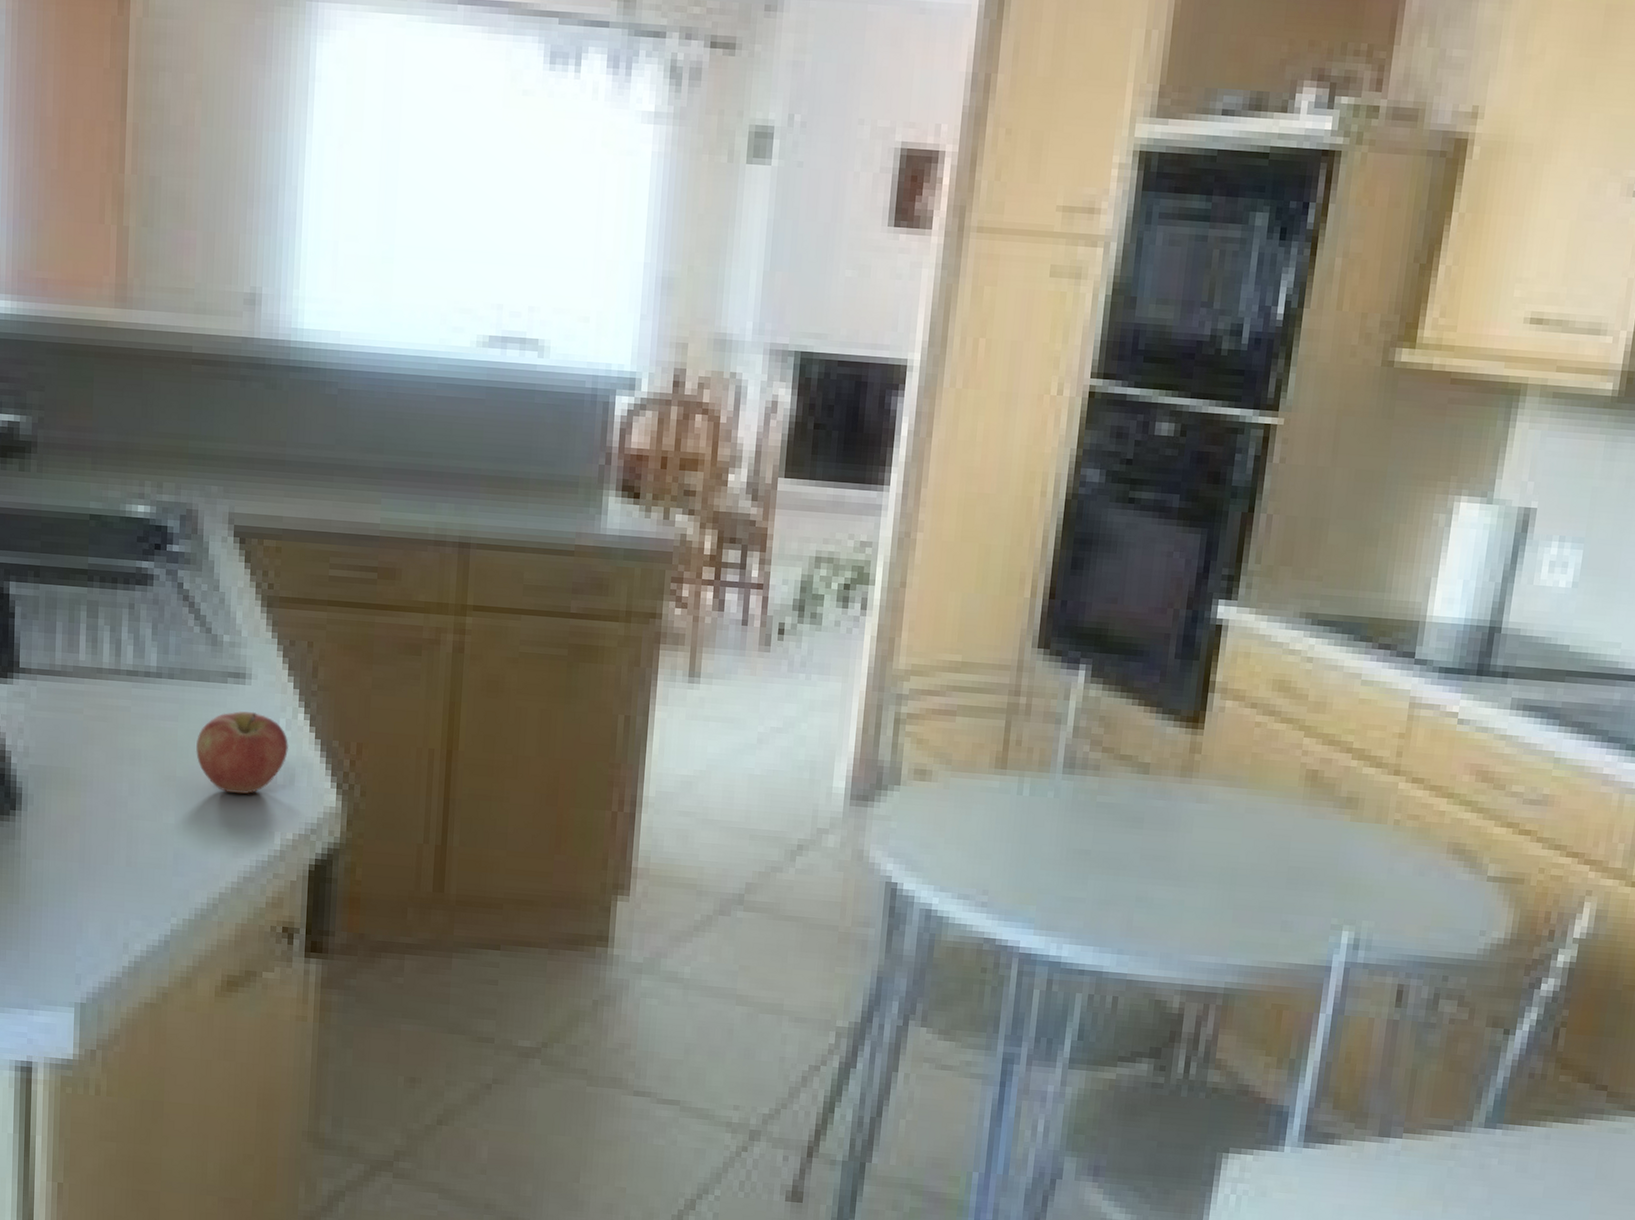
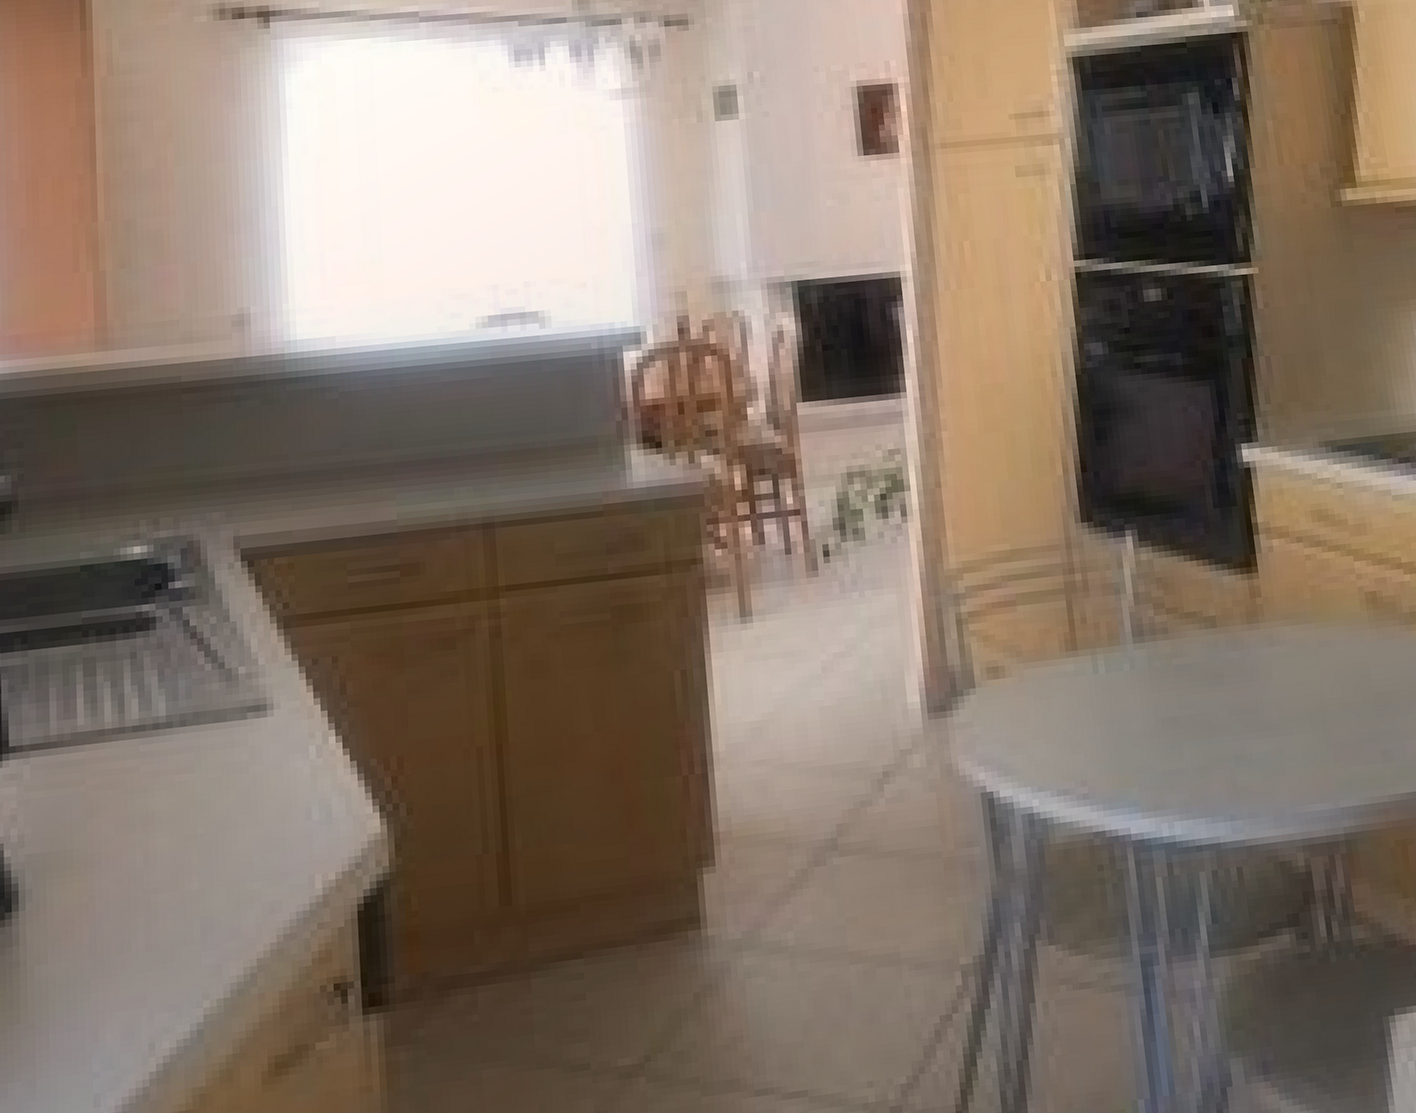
apple: present [196,711,289,794] -> none [217,744,321,841]

